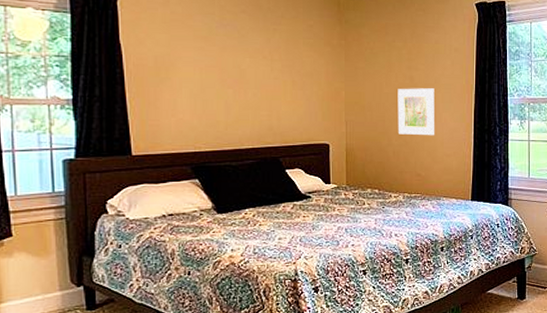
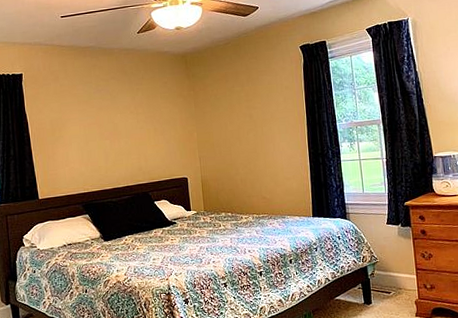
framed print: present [398,88,434,136] -> none [240,122,275,164]

